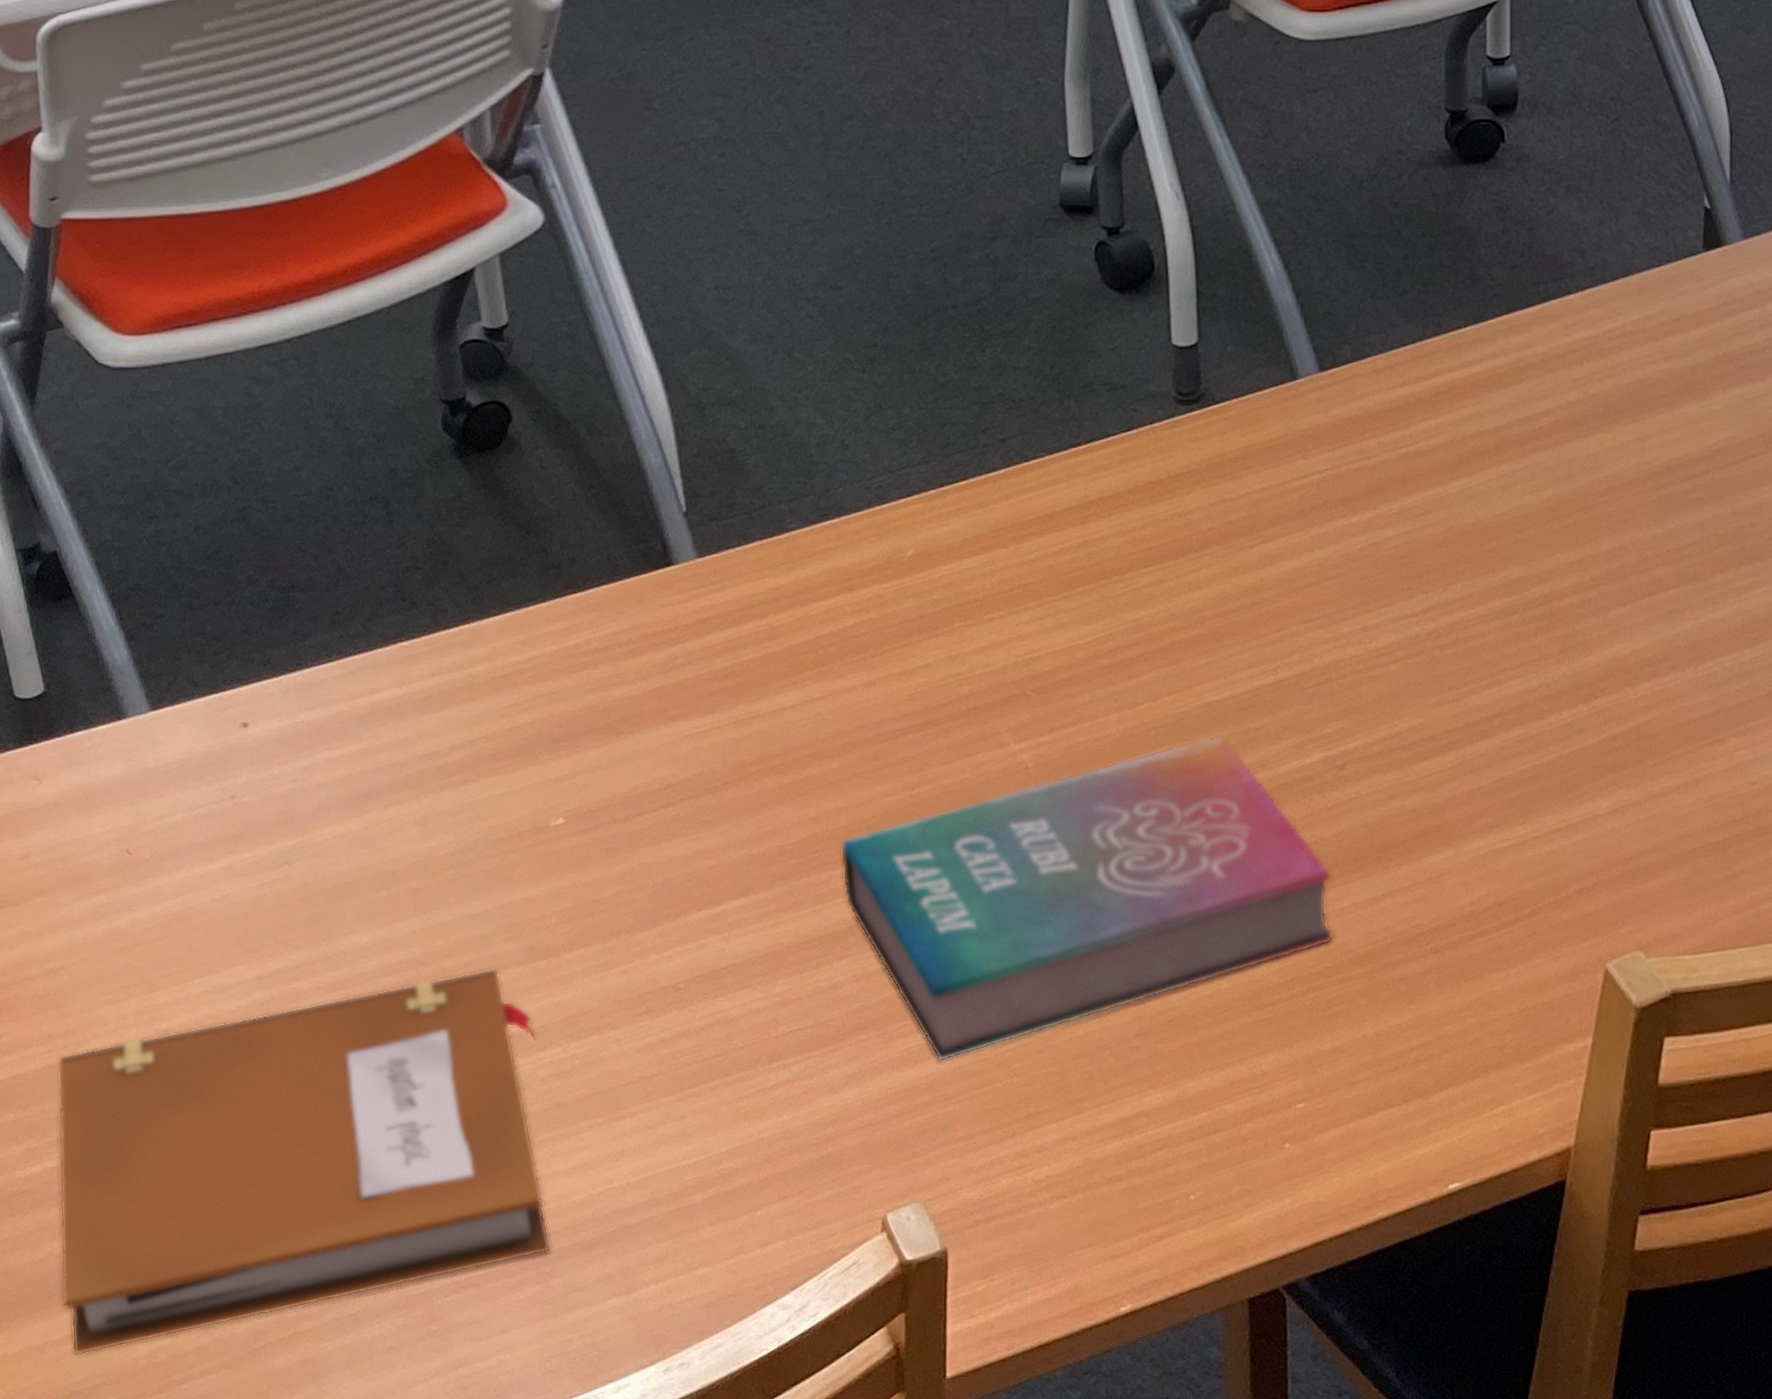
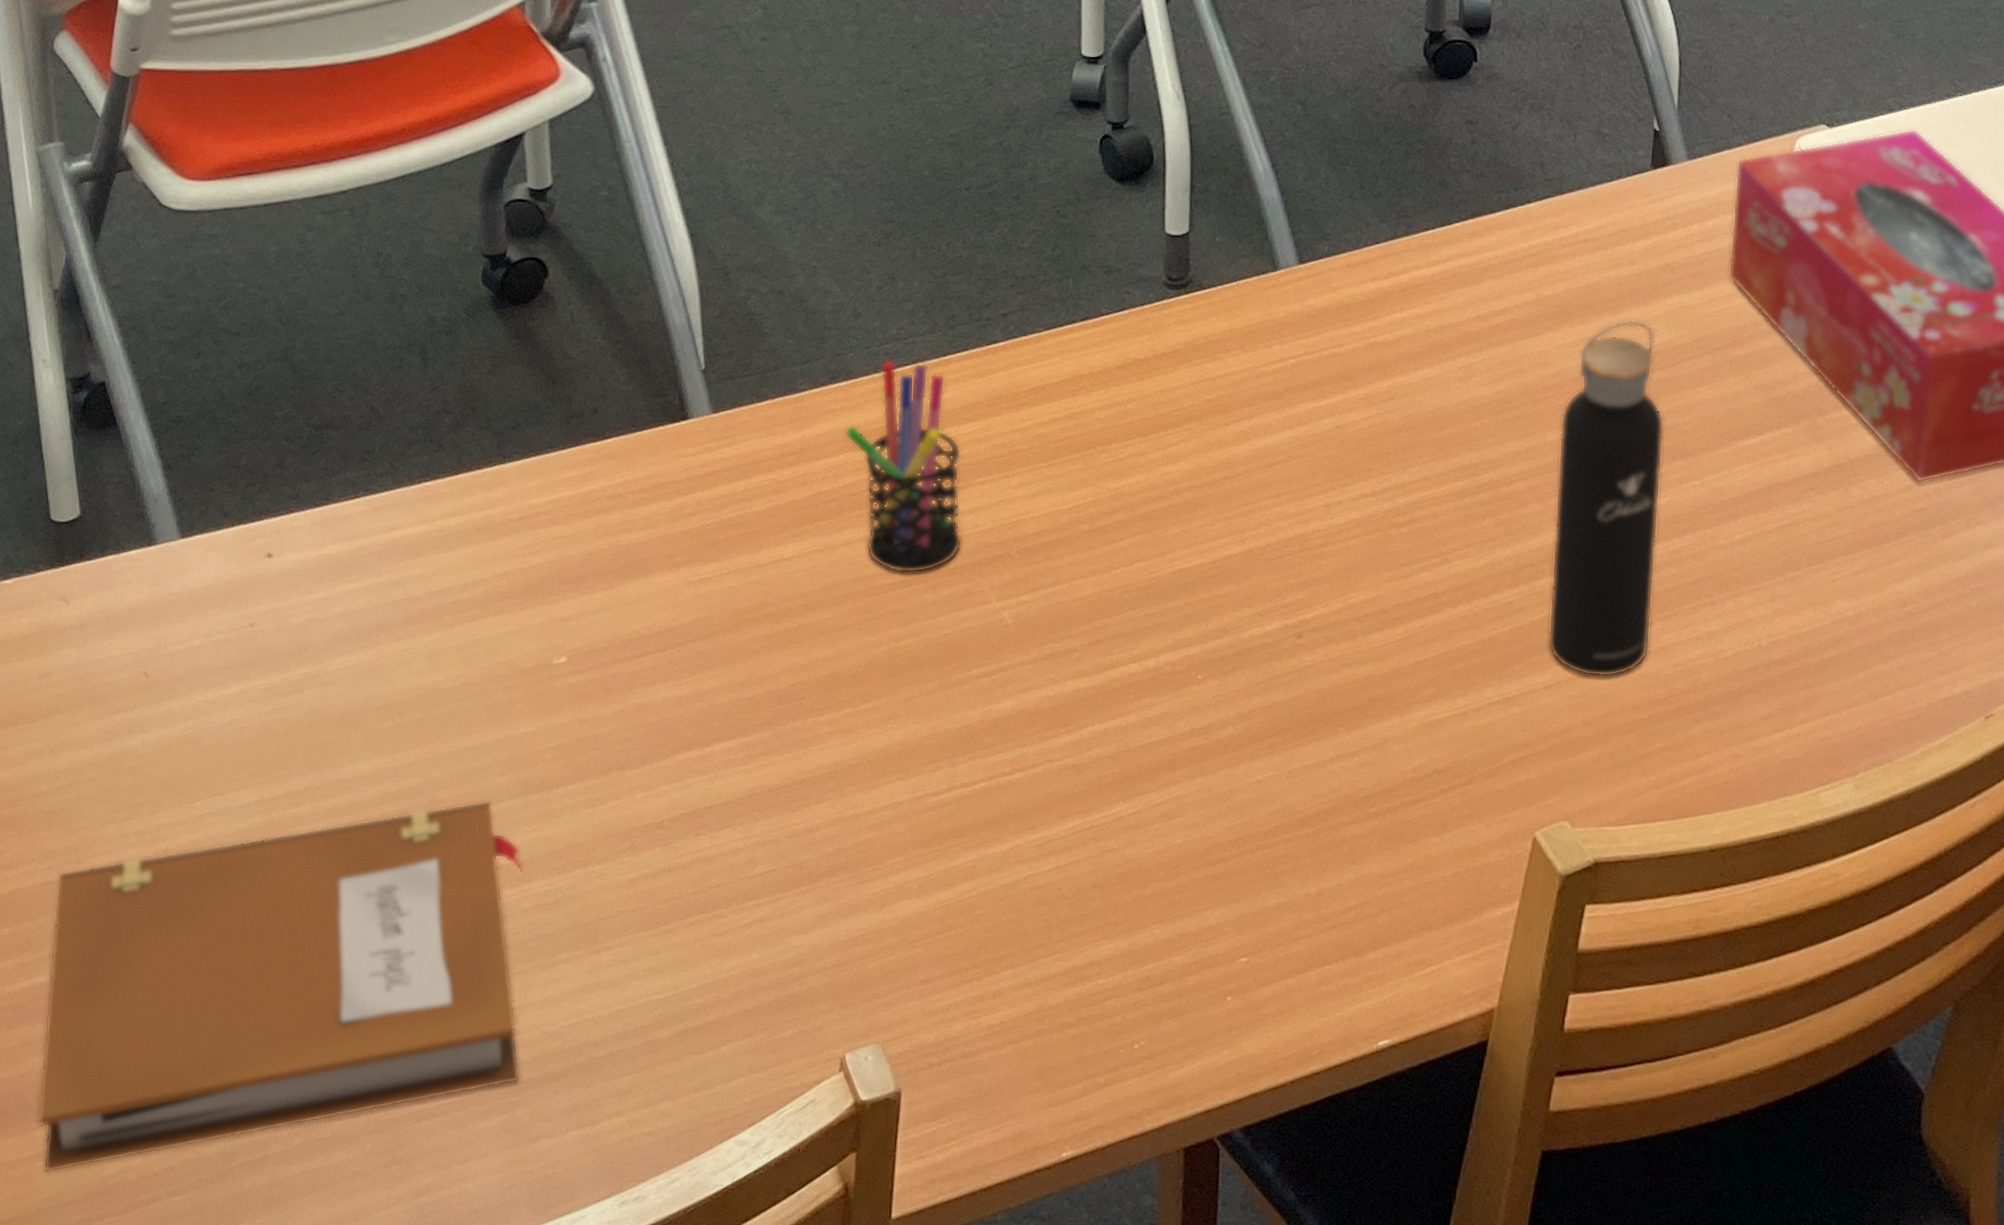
pen holder: none [840,494,974,718] -> present [844,360,963,574]
book: present [840,734,1334,1062] -> none [825,599,1286,906]
water bottle: none [1611,415,1729,799] -> present [1548,319,1664,678]

